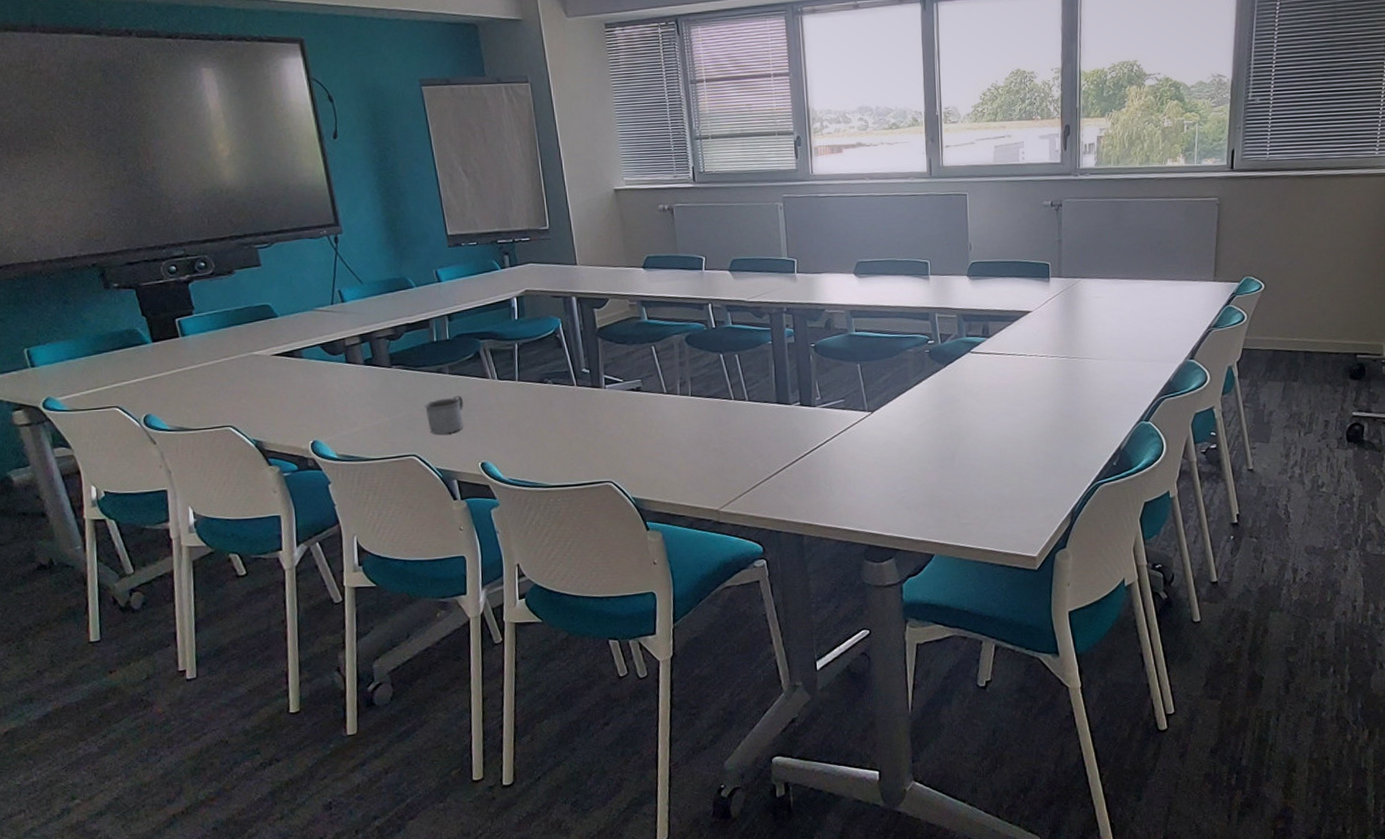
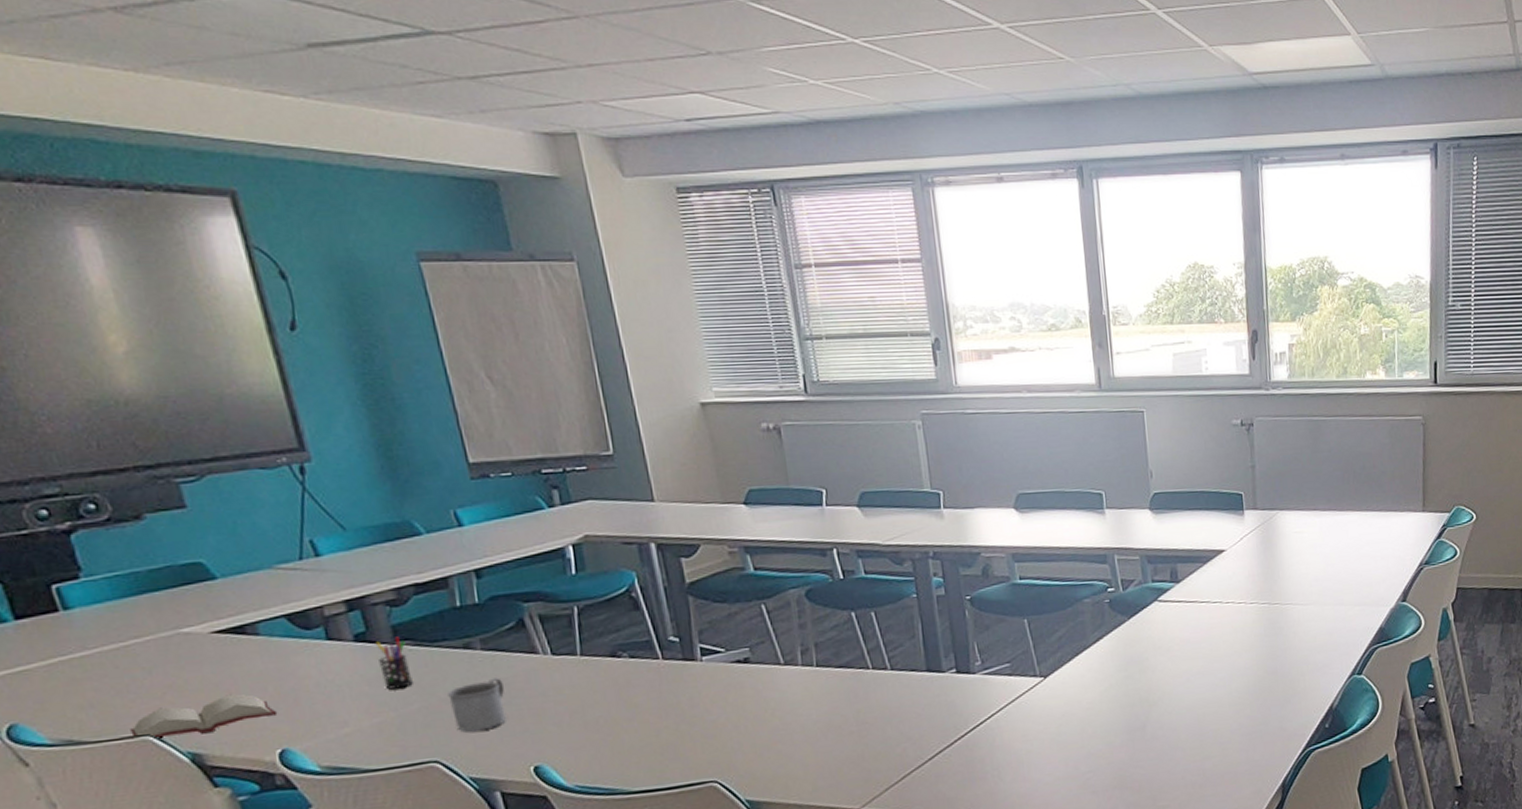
hardback book: none [219,399,312,430] -> present [130,694,278,741]
pen holder: none [378,362,402,401] -> present [375,636,413,690]

